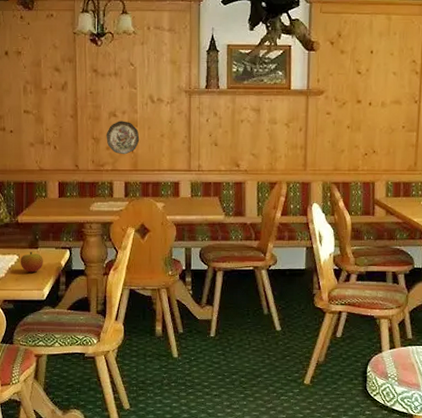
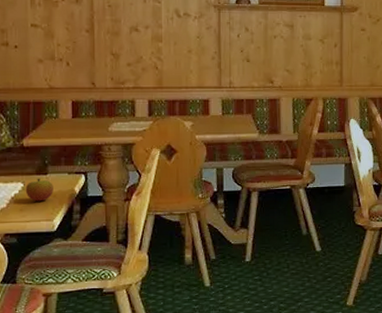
decorative plate: present [106,121,140,155] -> none [127,36,165,72]

